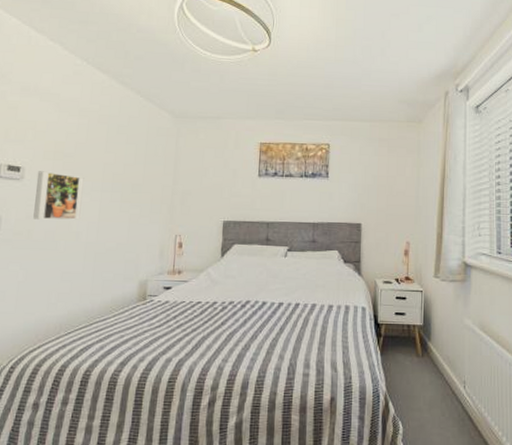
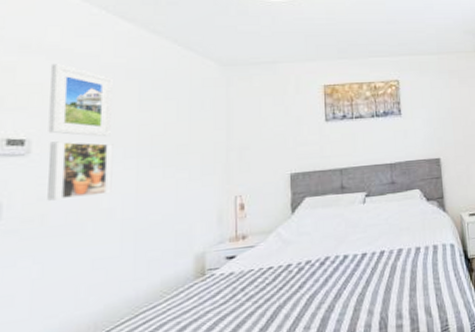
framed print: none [37,105,88,172] -> present [48,64,113,137]

